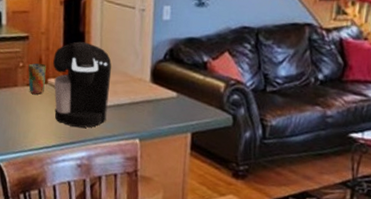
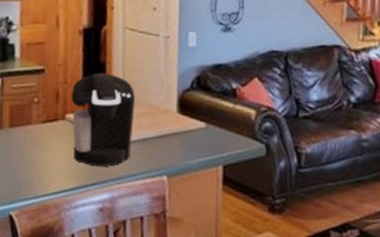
cup: present [28,63,46,95] -> none [43,97,64,132]

